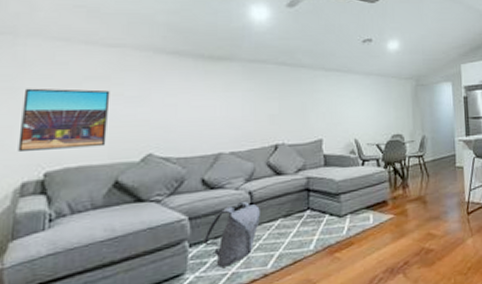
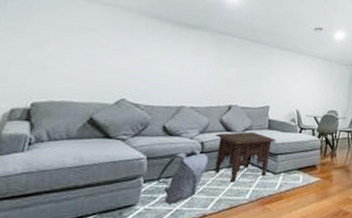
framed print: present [18,88,110,153] -> none [12,30,99,87]
side table: none [265,171,337,233] -> present [214,132,277,182]

